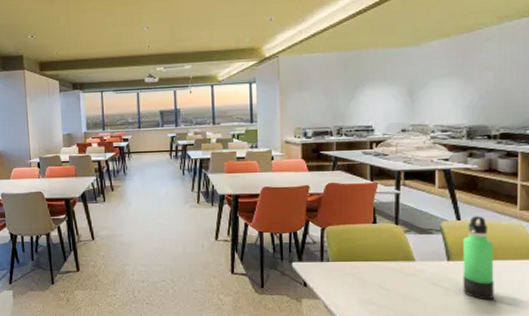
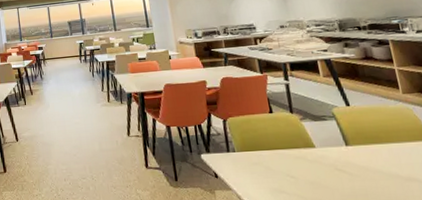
thermos bottle: present [463,216,494,300] -> none [356,101,399,184]

